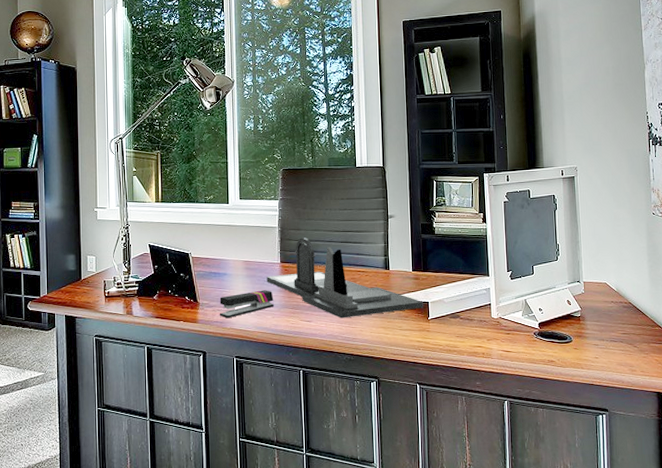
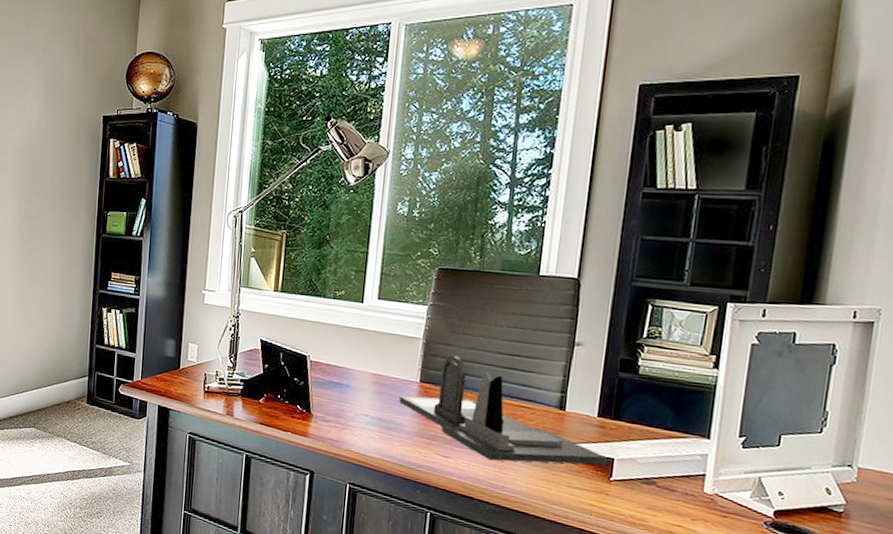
stapler: present [219,290,274,319] -> none [336,411,406,438]

